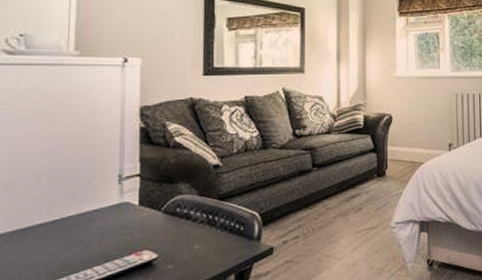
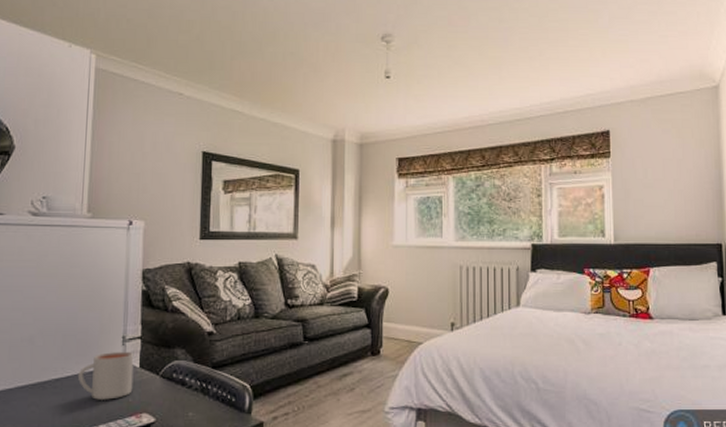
mug: none [66,189,133,242] -> present [77,351,134,400]

